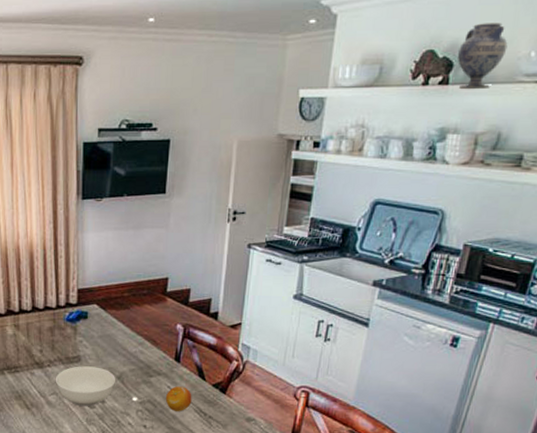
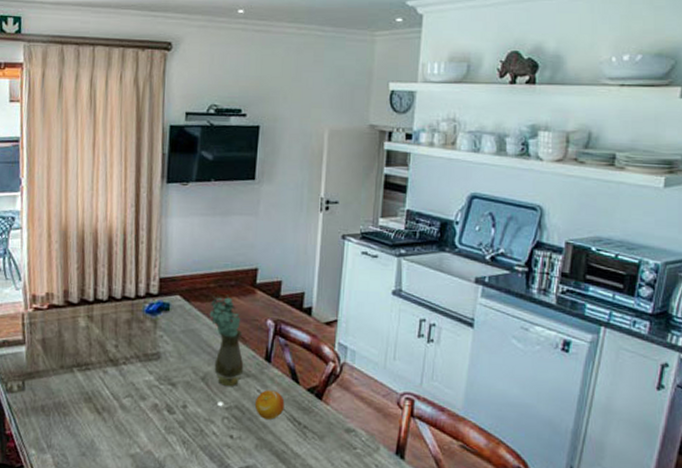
bowl: present [55,366,115,406] -> none [131,364,199,411]
vase: none [124,302,156,383] -> present [209,294,244,386]
ceramic jug: present [458,22,508,90] -> none [542,29,589,90]

